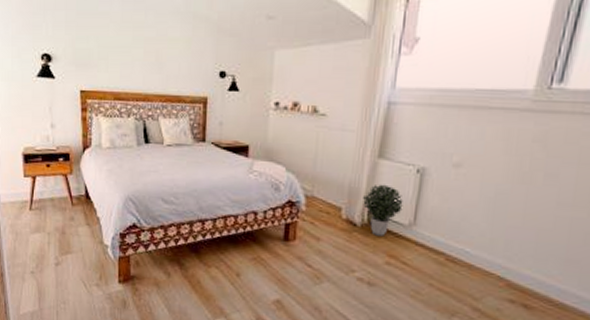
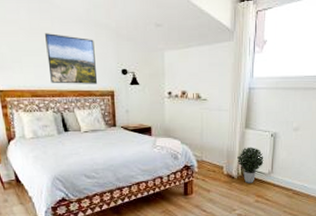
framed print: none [136,27,190,88] -> present [45,33,98,84]

